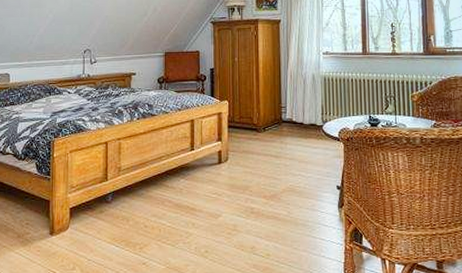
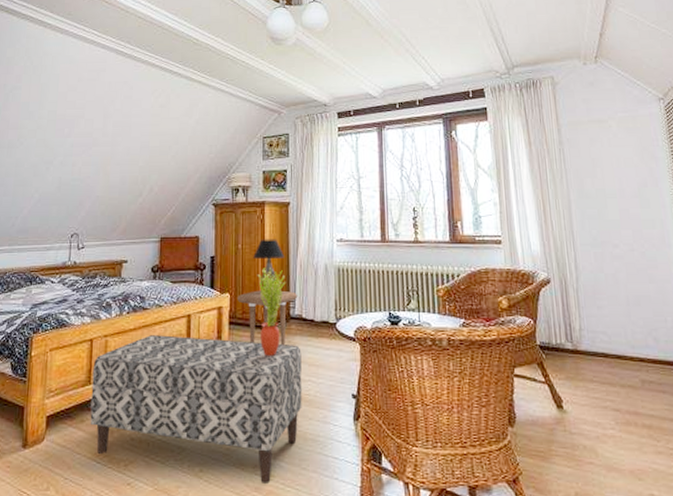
bench: none [108,138,293,261] -> present [90,335,302,484]
side table: none [235,97,288,146] -> present [237,290,297,346]
table lamp: none [248,52,277,97] -> present [253,239,285,289]
potted plant: none [252,78,278,154] -> present [257,268,286,356]

